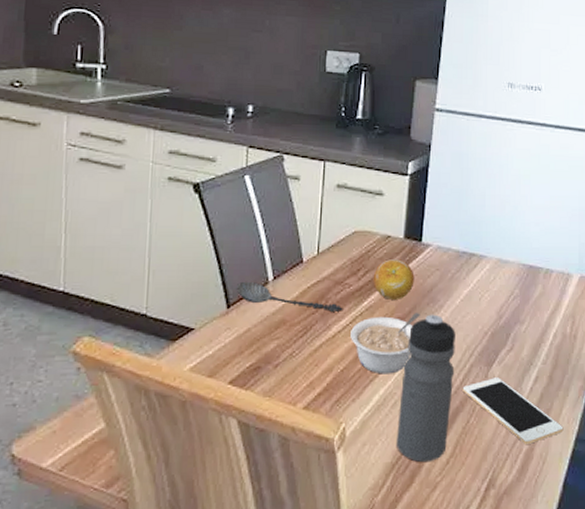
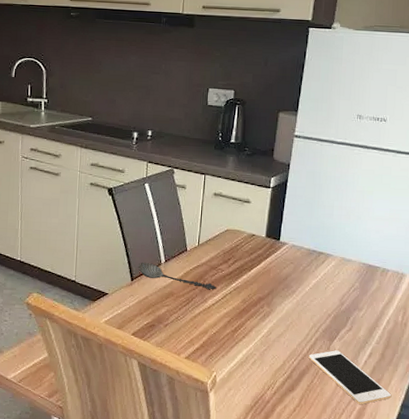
legume: present [350,313,420,374] -> none [222,295,277,340]
fruit: present [373,259,415,300] -> none [240,252,273,284]
water bottle: present [397,314,455,463] -> none [255,297,305,409]

